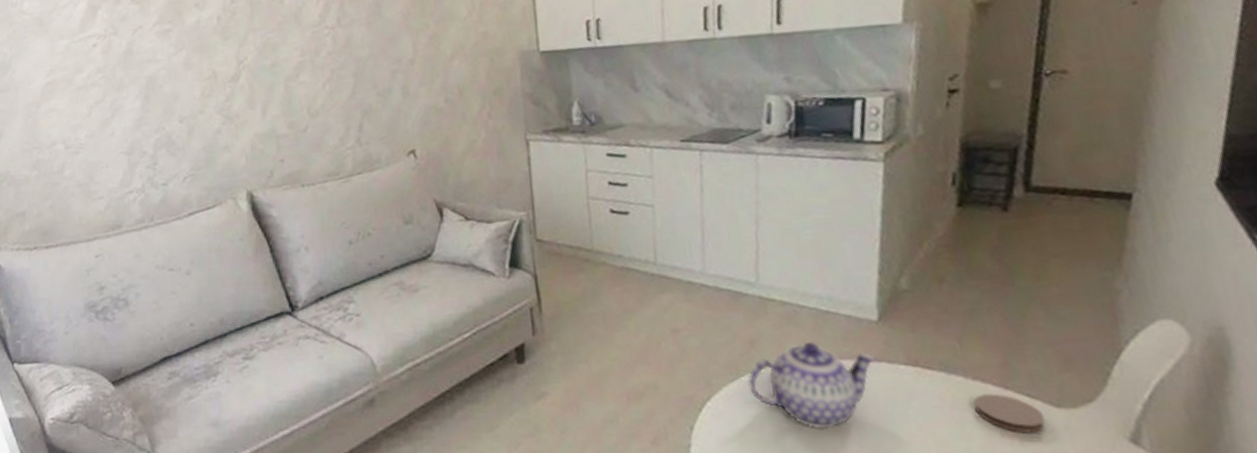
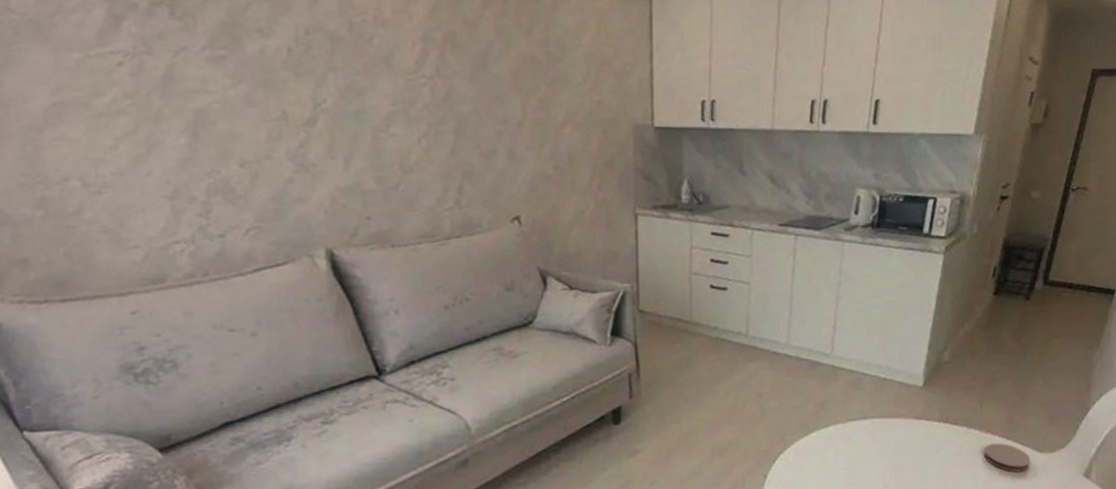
teapot: present [748,342,876,430] -> none [816,404,918,475]

